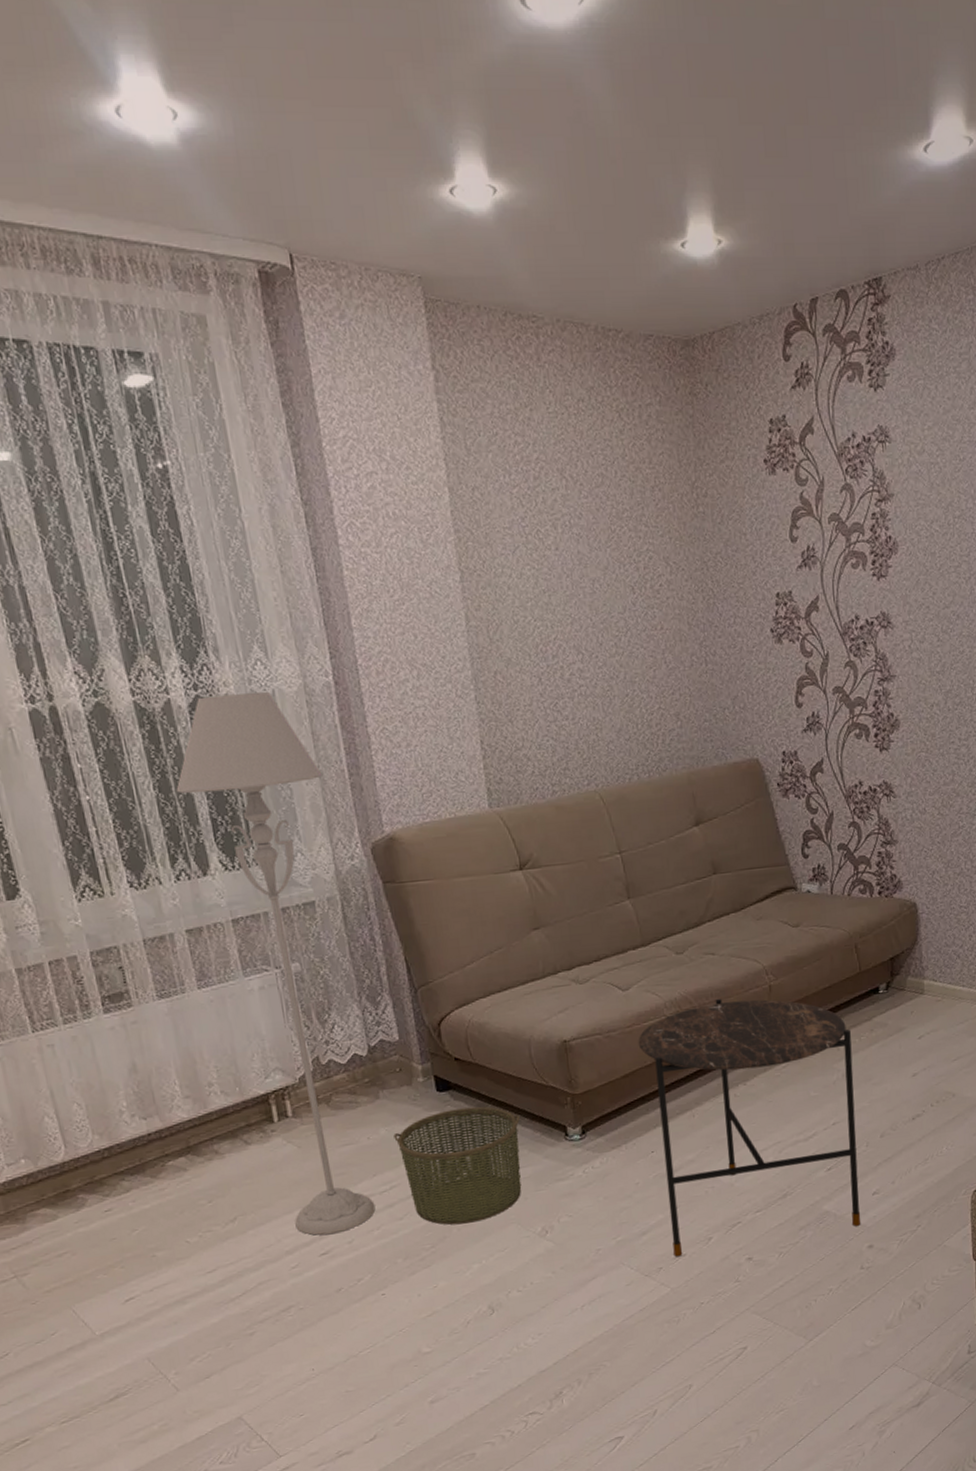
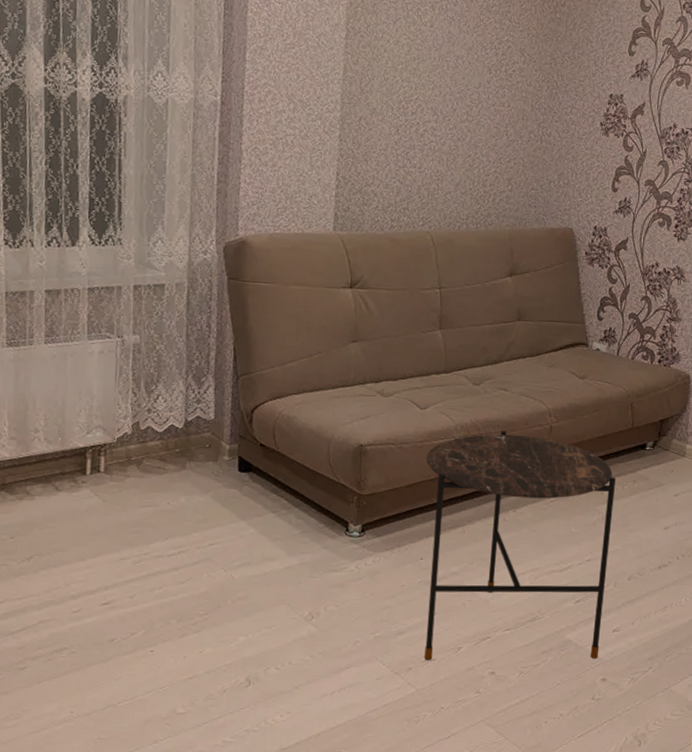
floor lamp: present [176,692,376,1236] -> none [64,94,194,587]
basket: present [393,1106,522,1225] -> none [191,490,309,597]

